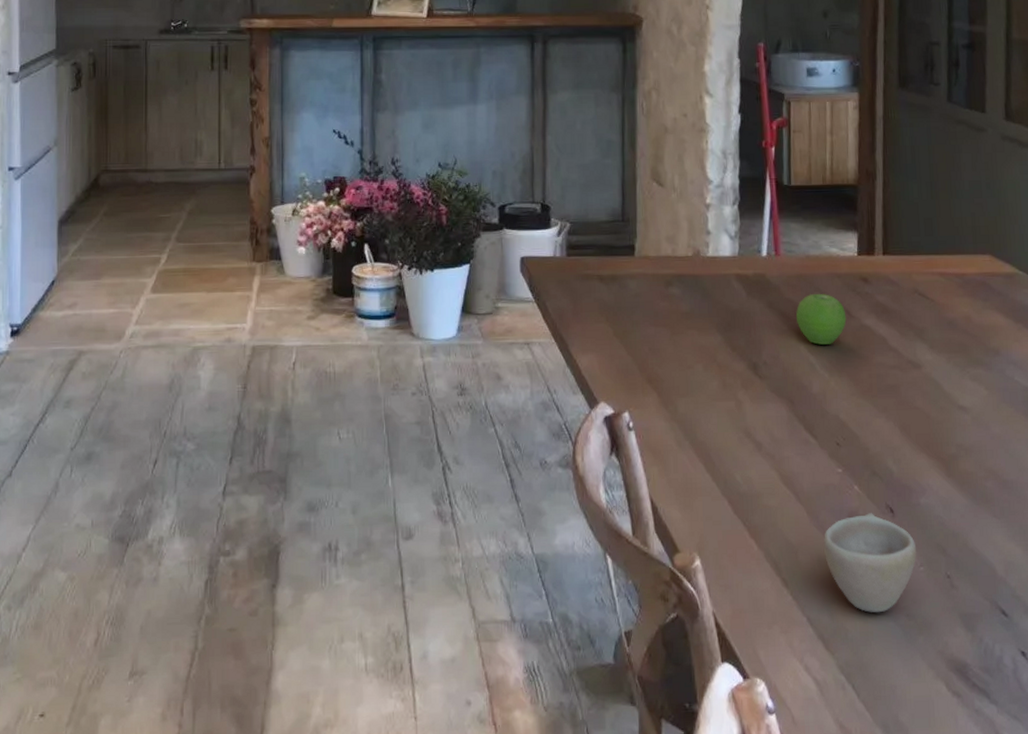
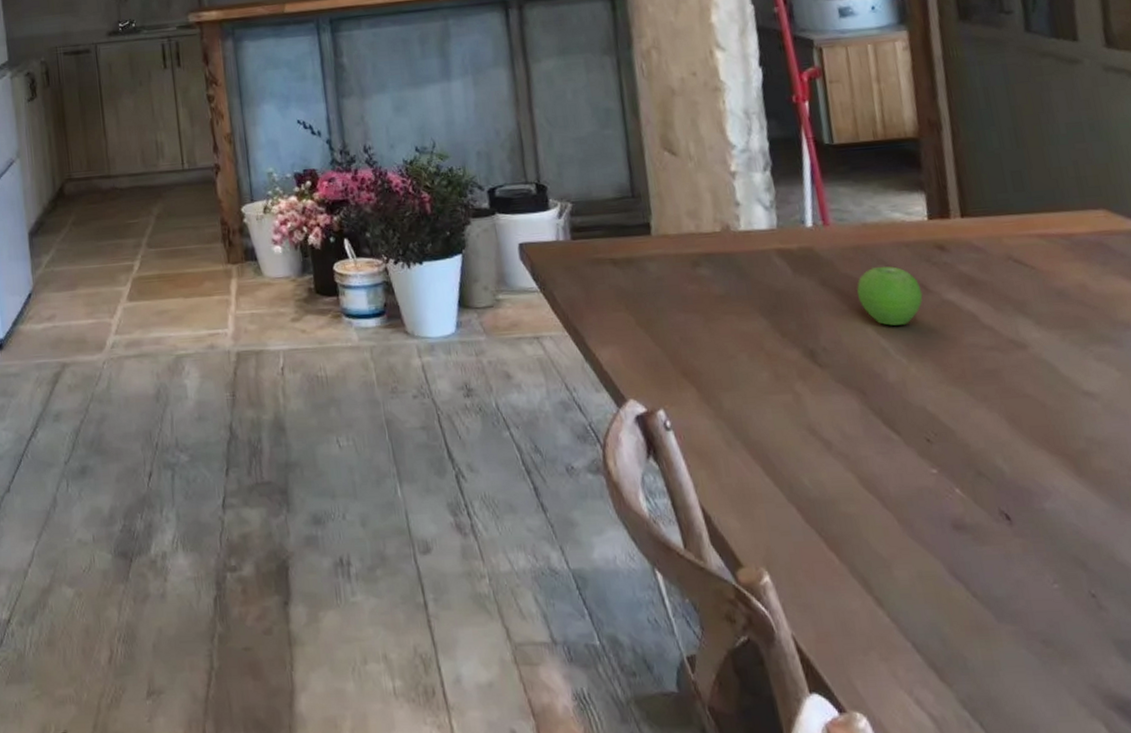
cup: present [824,513,917,613] -> none [922,520,1048,639]

